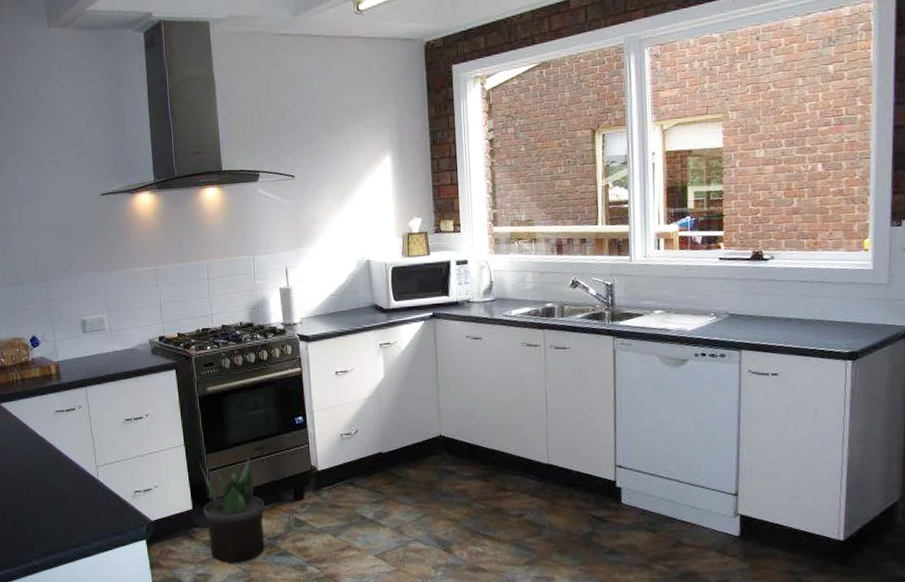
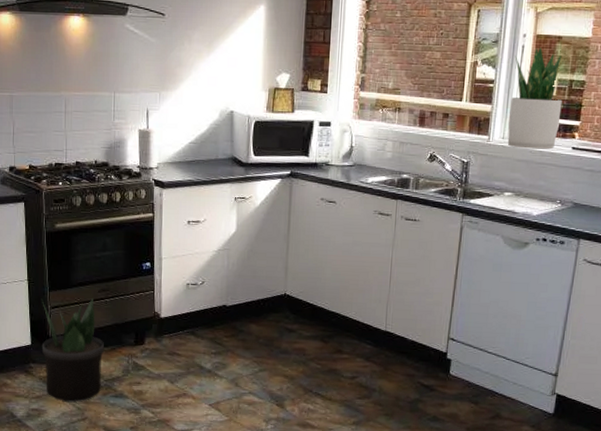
planter: none [646,163,703,265] -> present [507,47,562,150]

